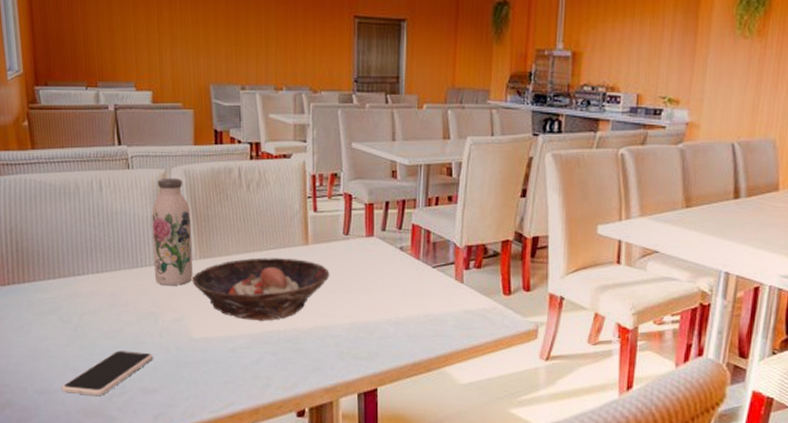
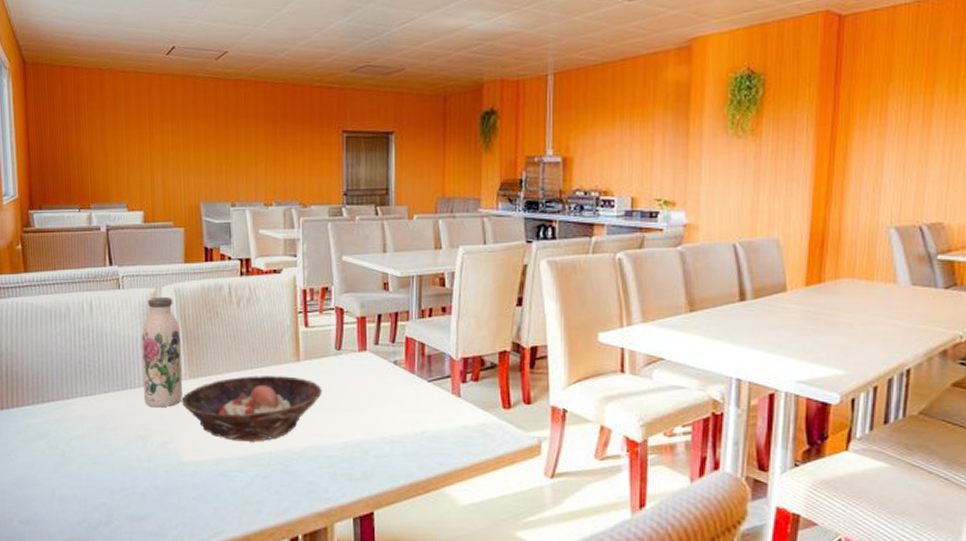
smartphone: present [61,350,153,396] -> none [47,477,141,526]

